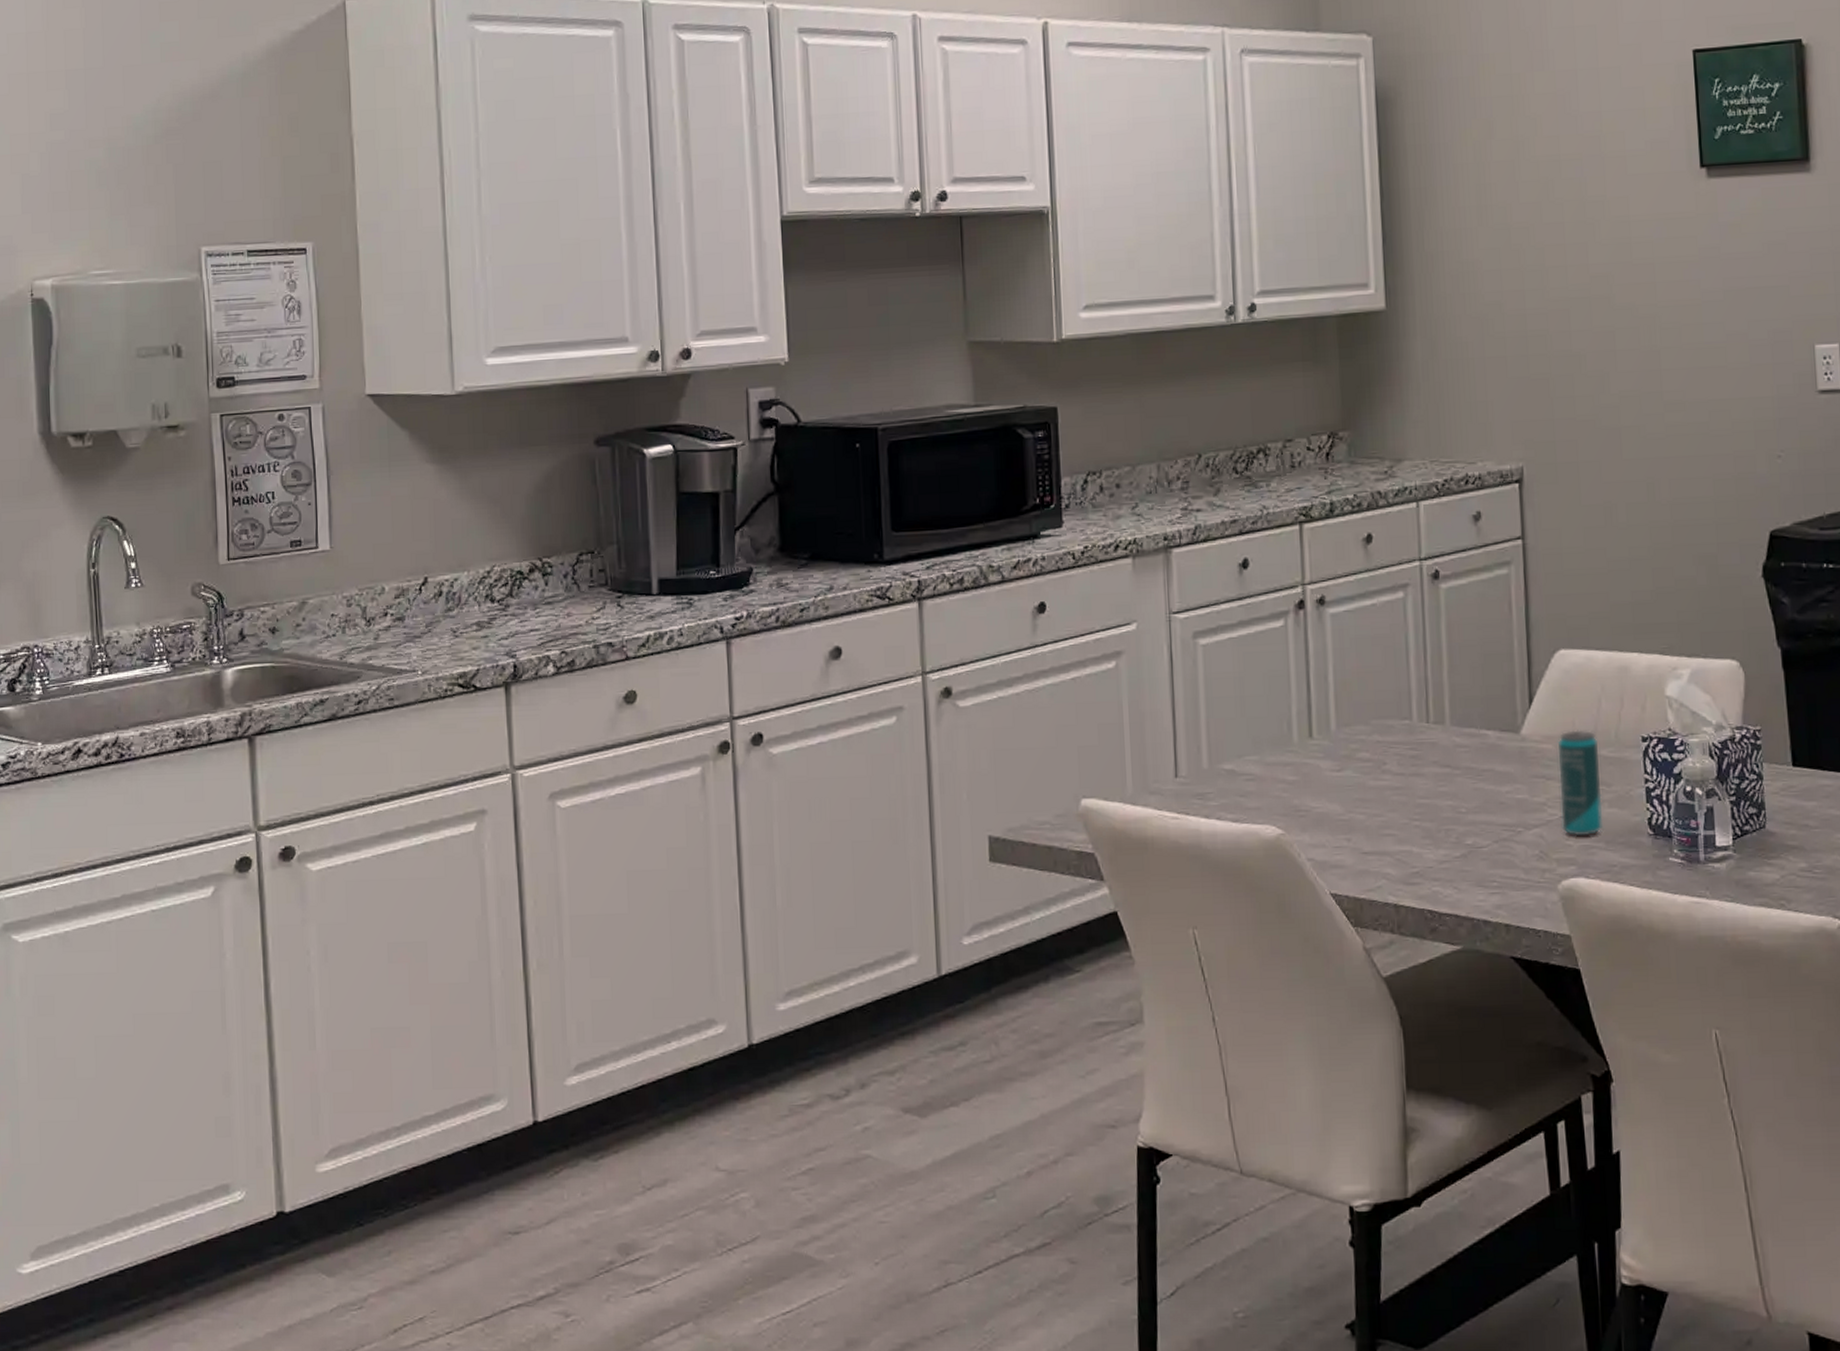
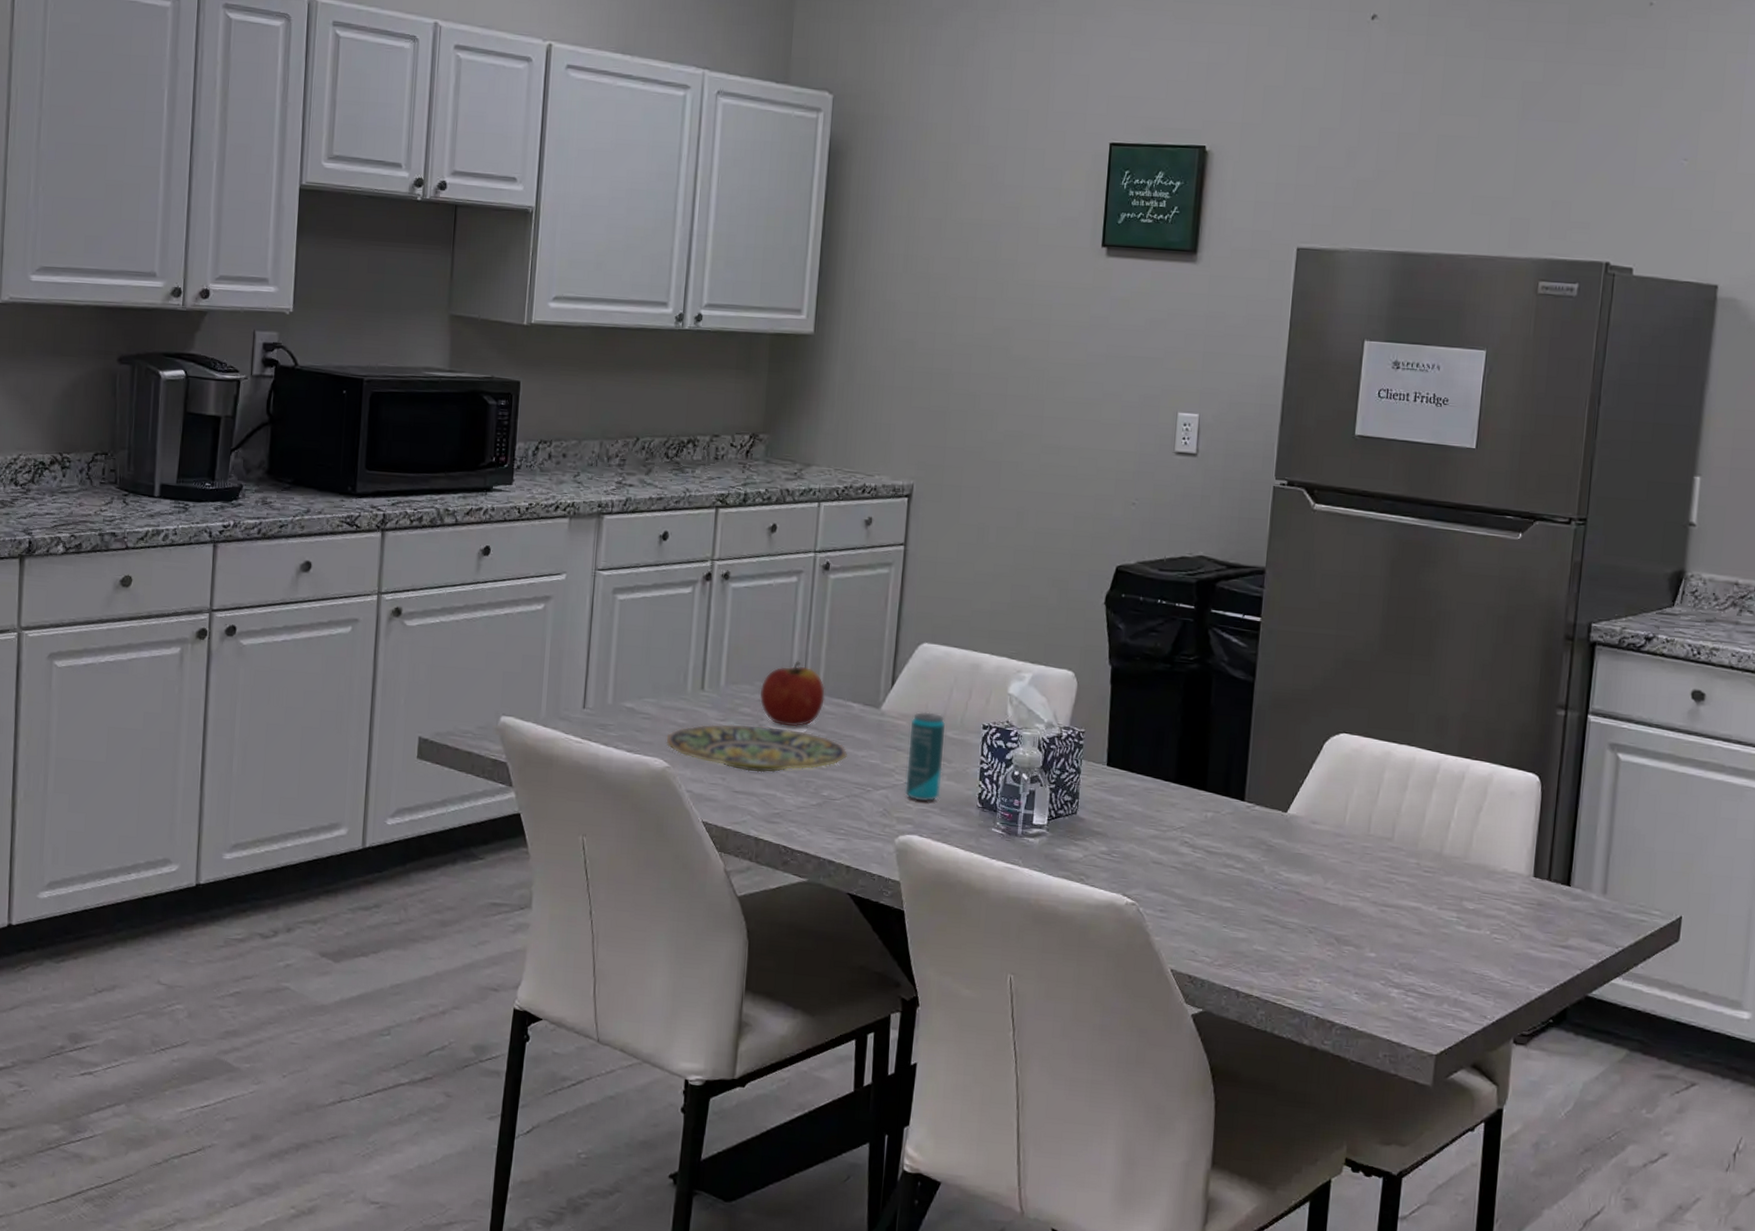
plate: none [1276,771,1489,827] -> present [666,724,847,773]
apple: none [1377,689,1454,768] -> present [759,661,825,727]

